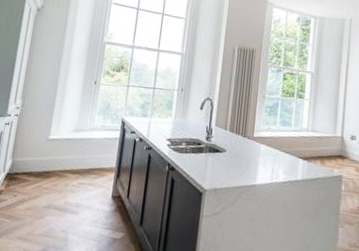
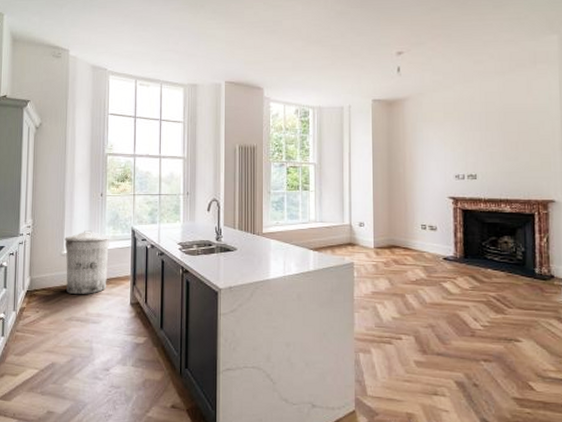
trash can: none [48,117,99,183] -> present [64,231,110,295]

